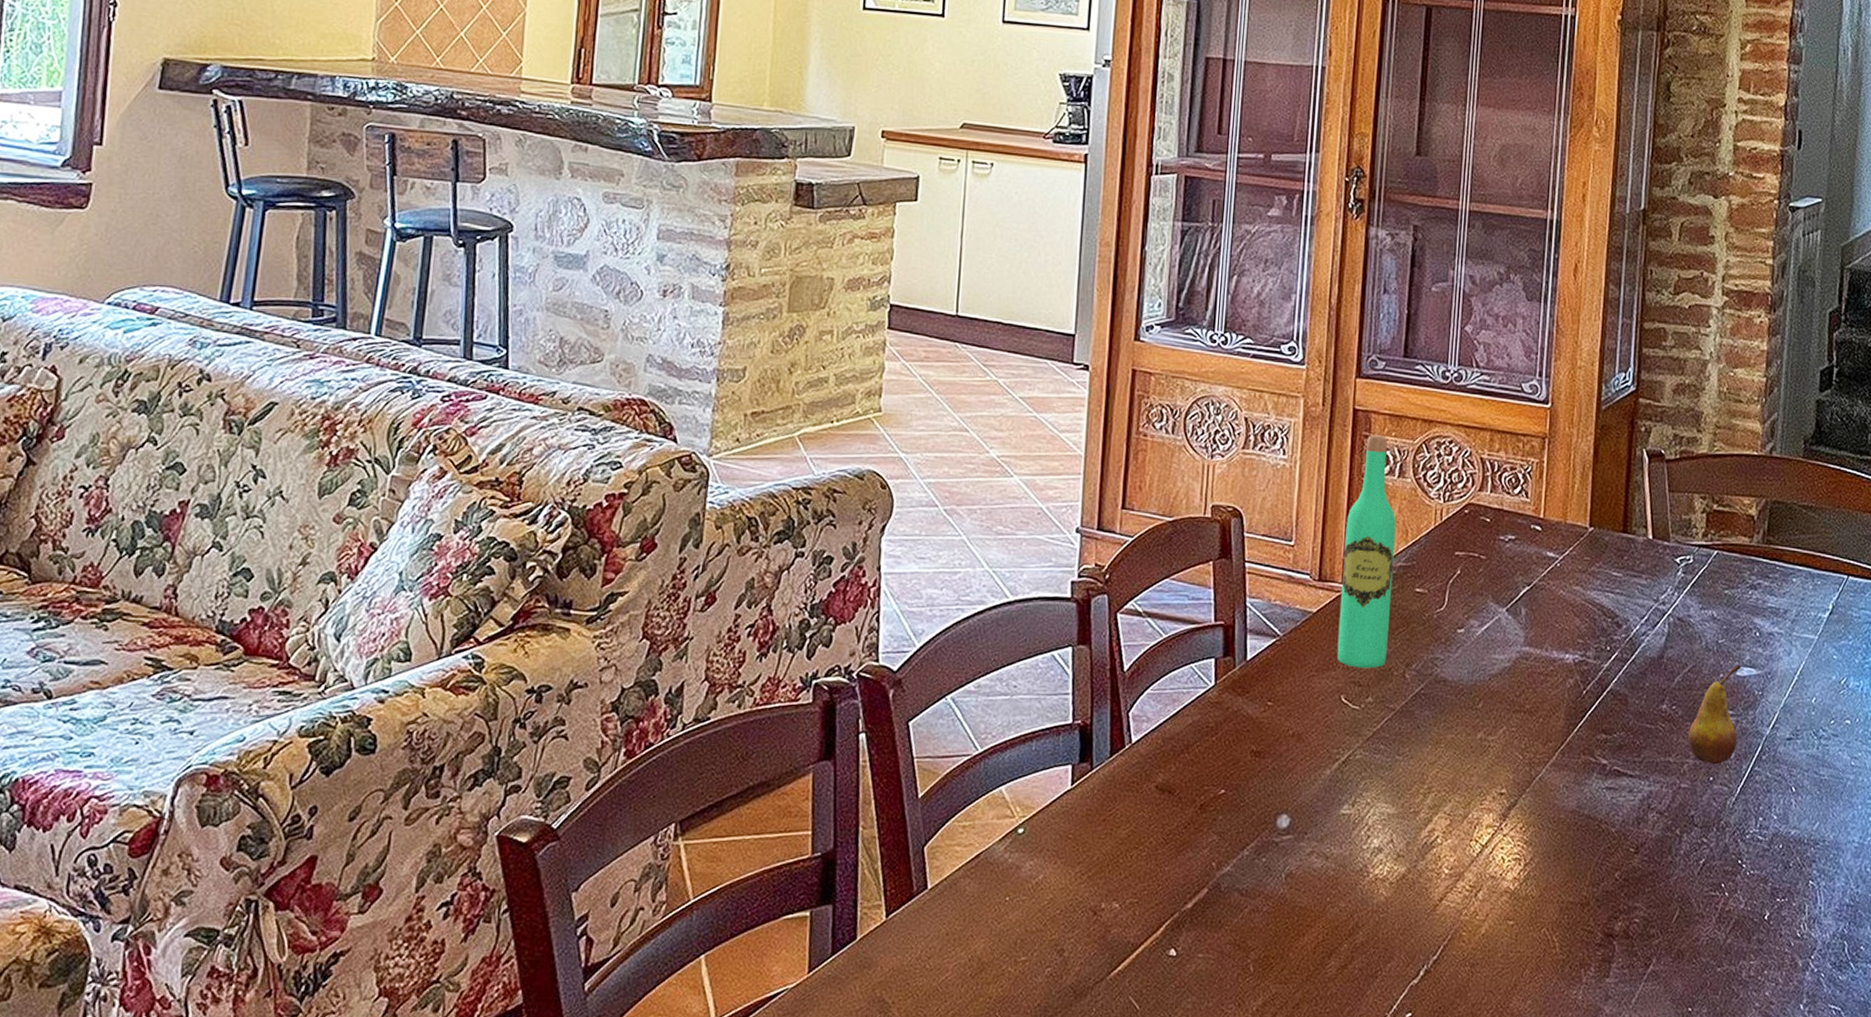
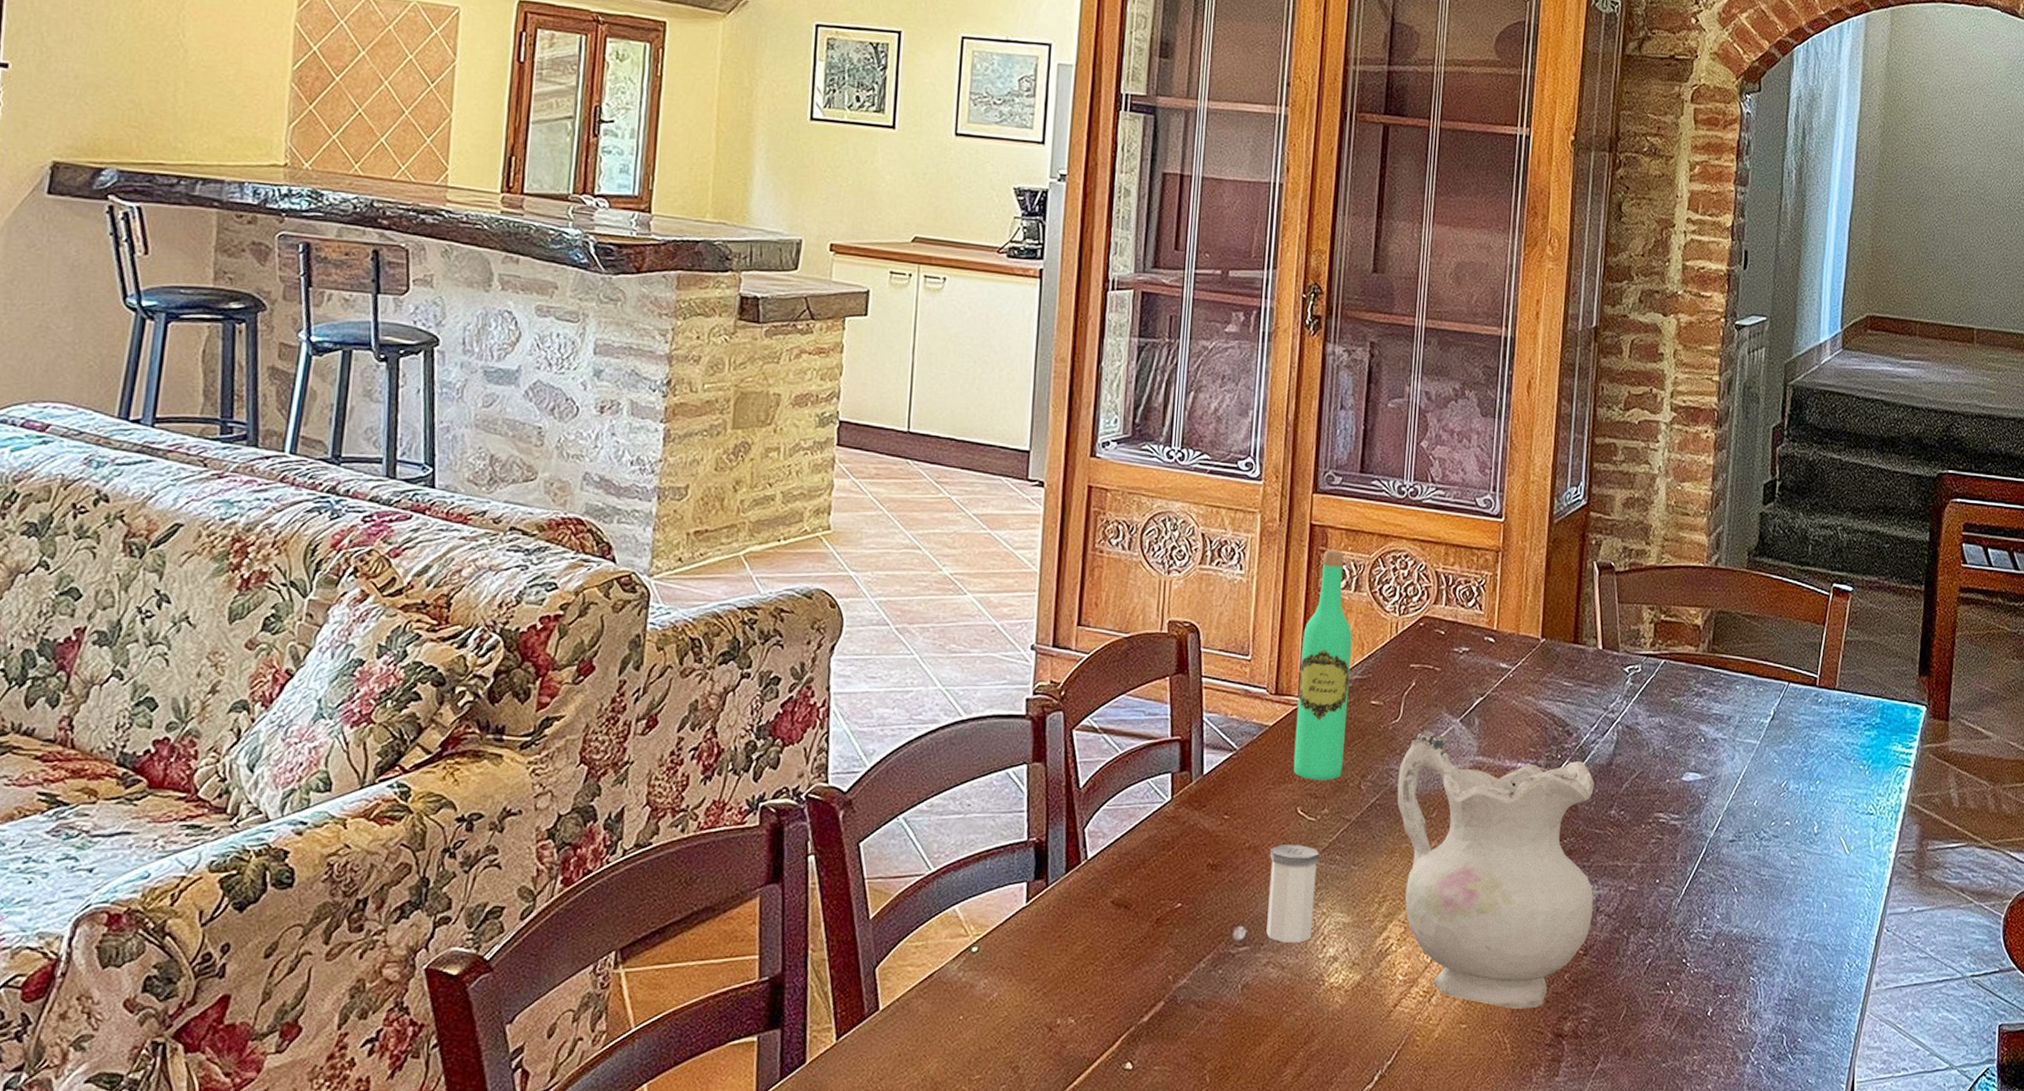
salt shaker: none [1310,733,1364,833] -> present [1266,845,1320,943]
ceramic pitcher: none [1442,621,1645,907] -> present [1397,732,1594,1009]
fruit: present [1688,664,1740,765] -> none [1635,770,1686,868]

